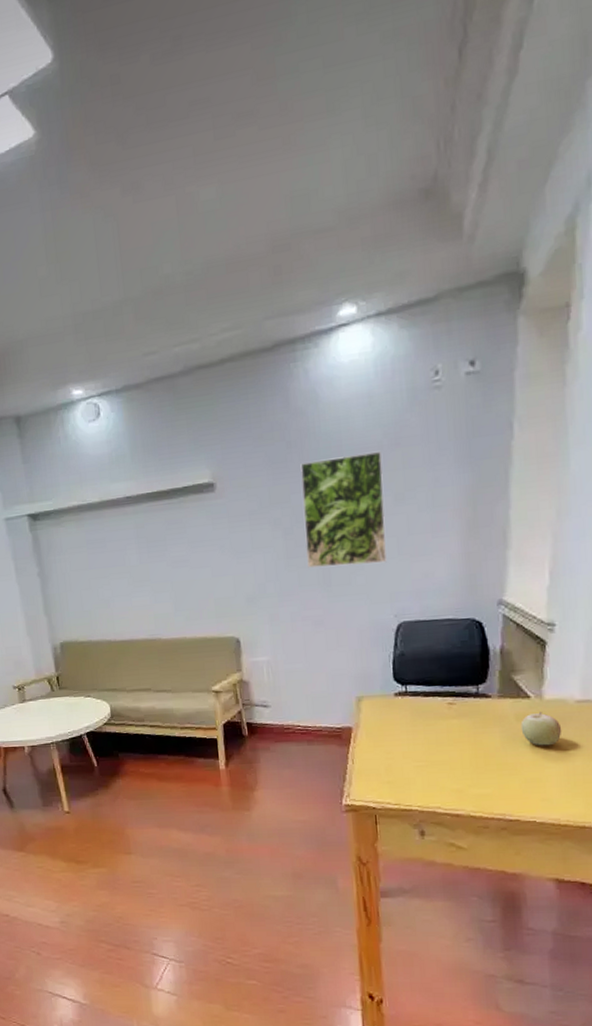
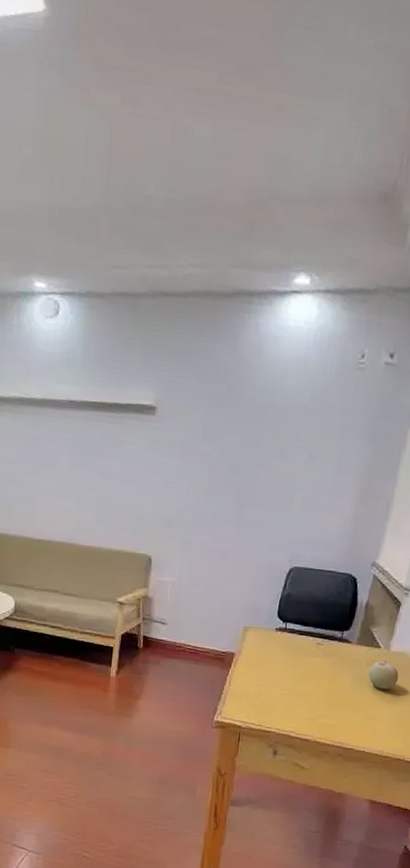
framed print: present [300,450,387,569] -> none [225,407,306,512]

